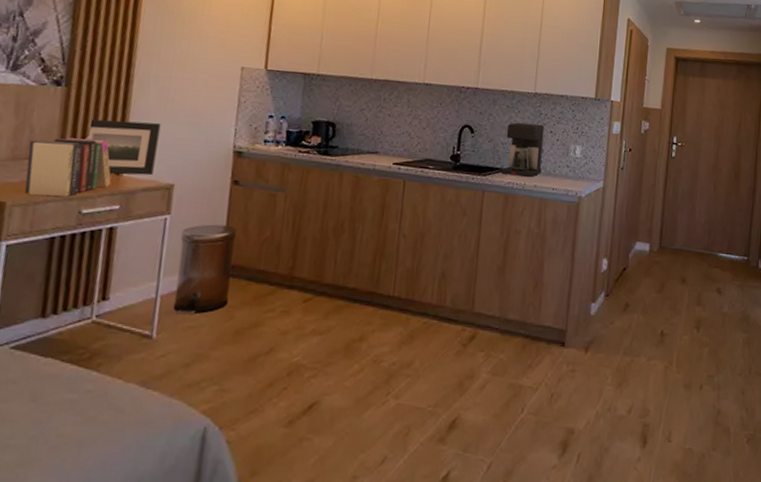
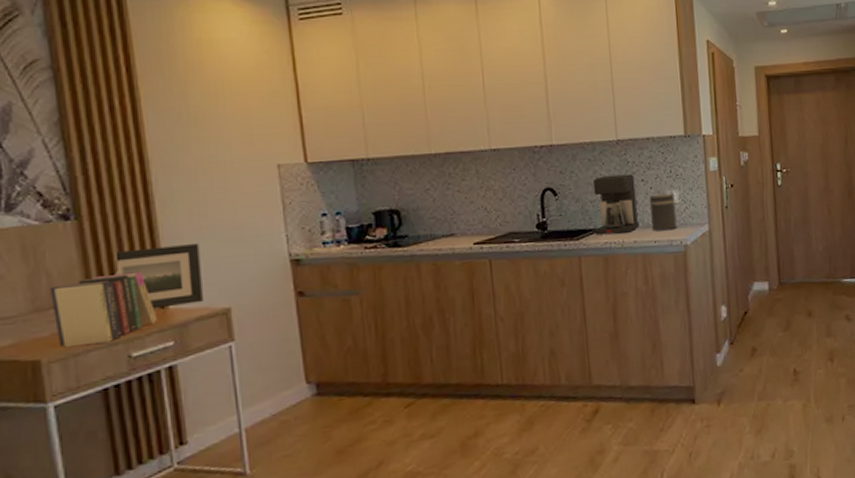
pedal bin: present [173,224,237,315] -> none [252,341,322,445]
cylinder: none [552,146,577,181] -> present [650,193,677,232]

